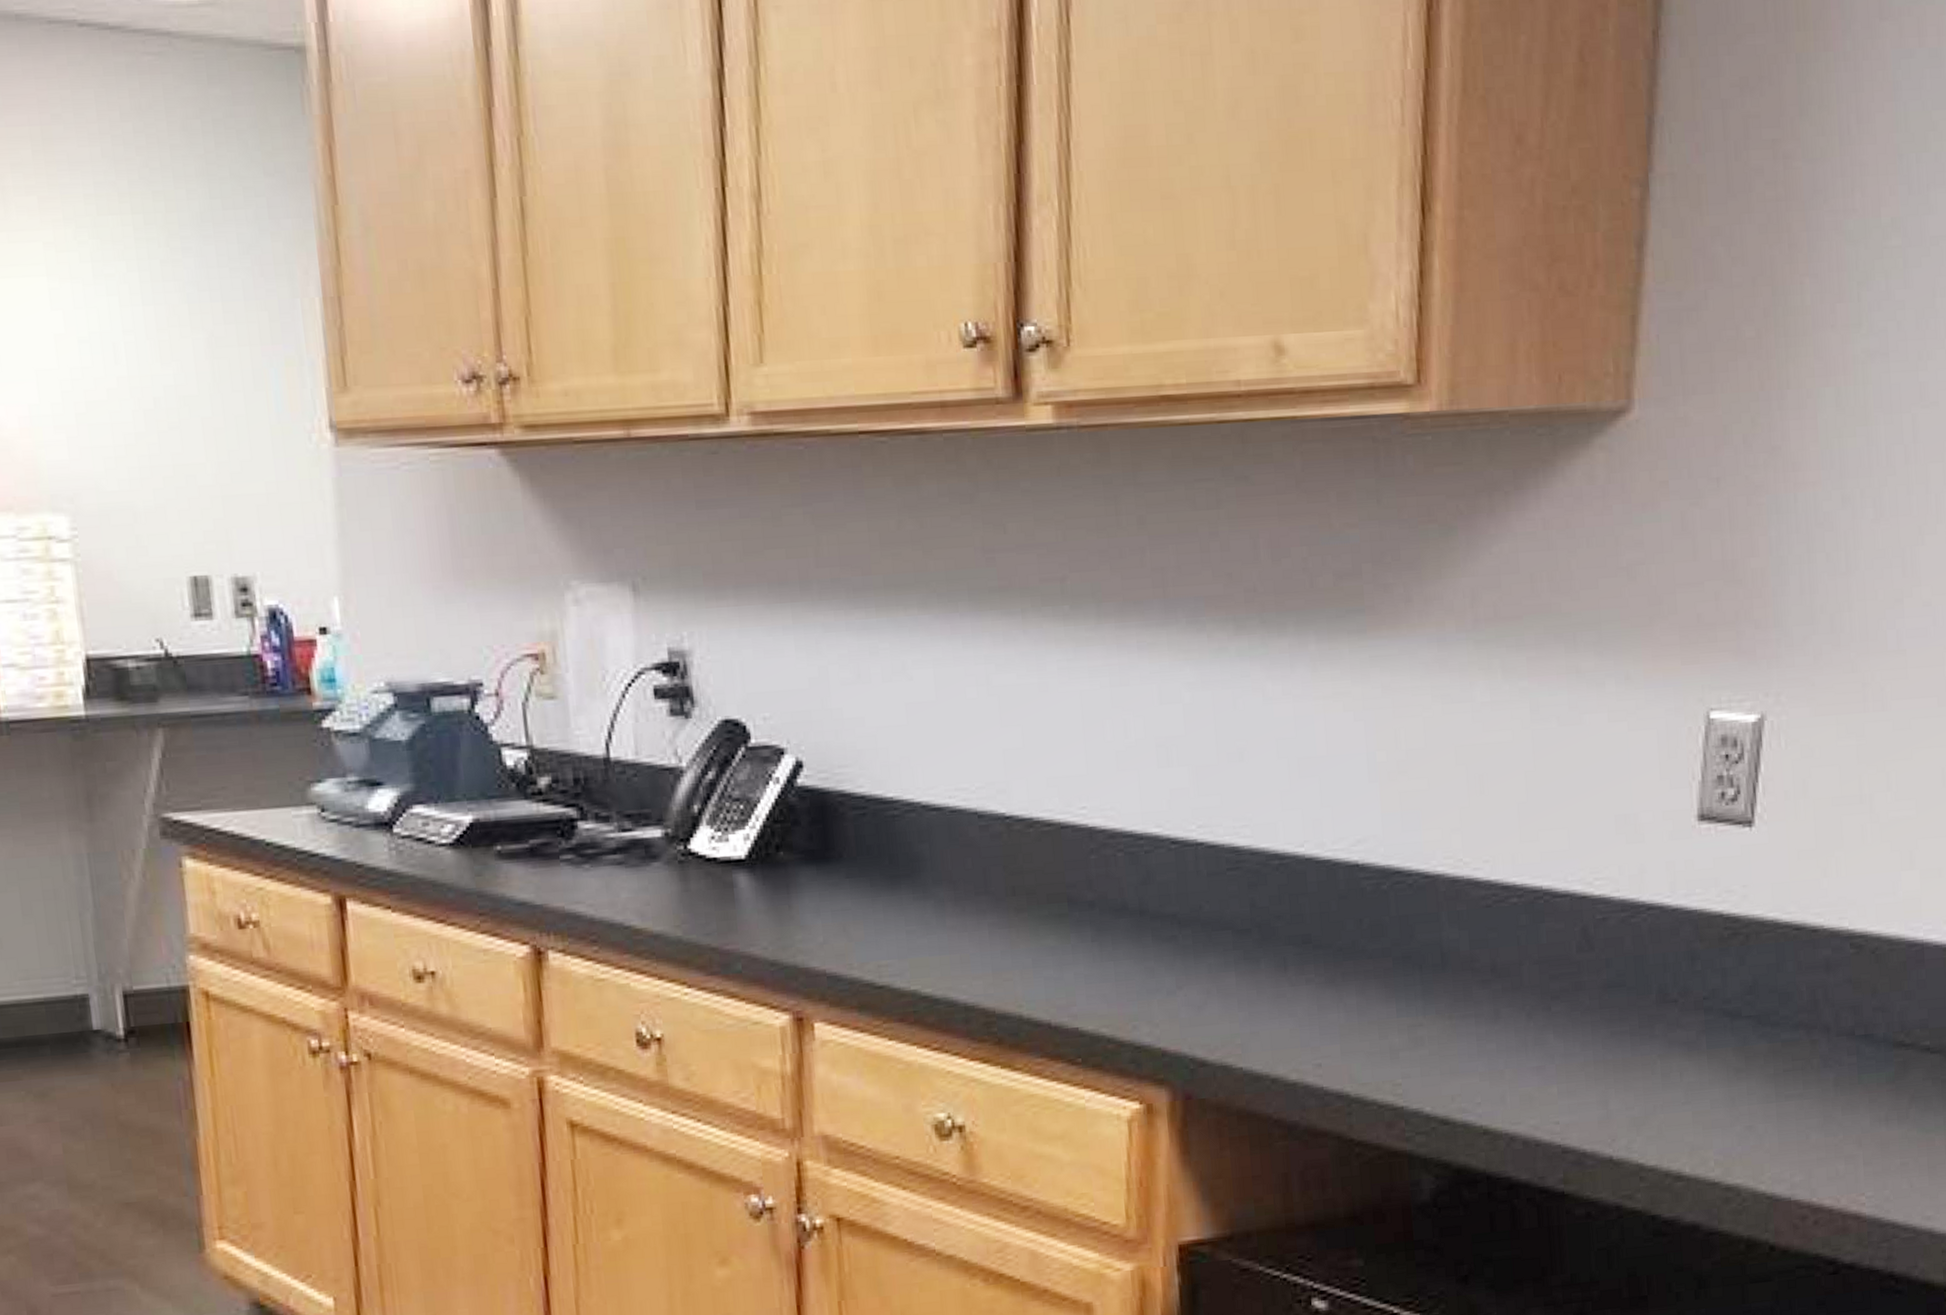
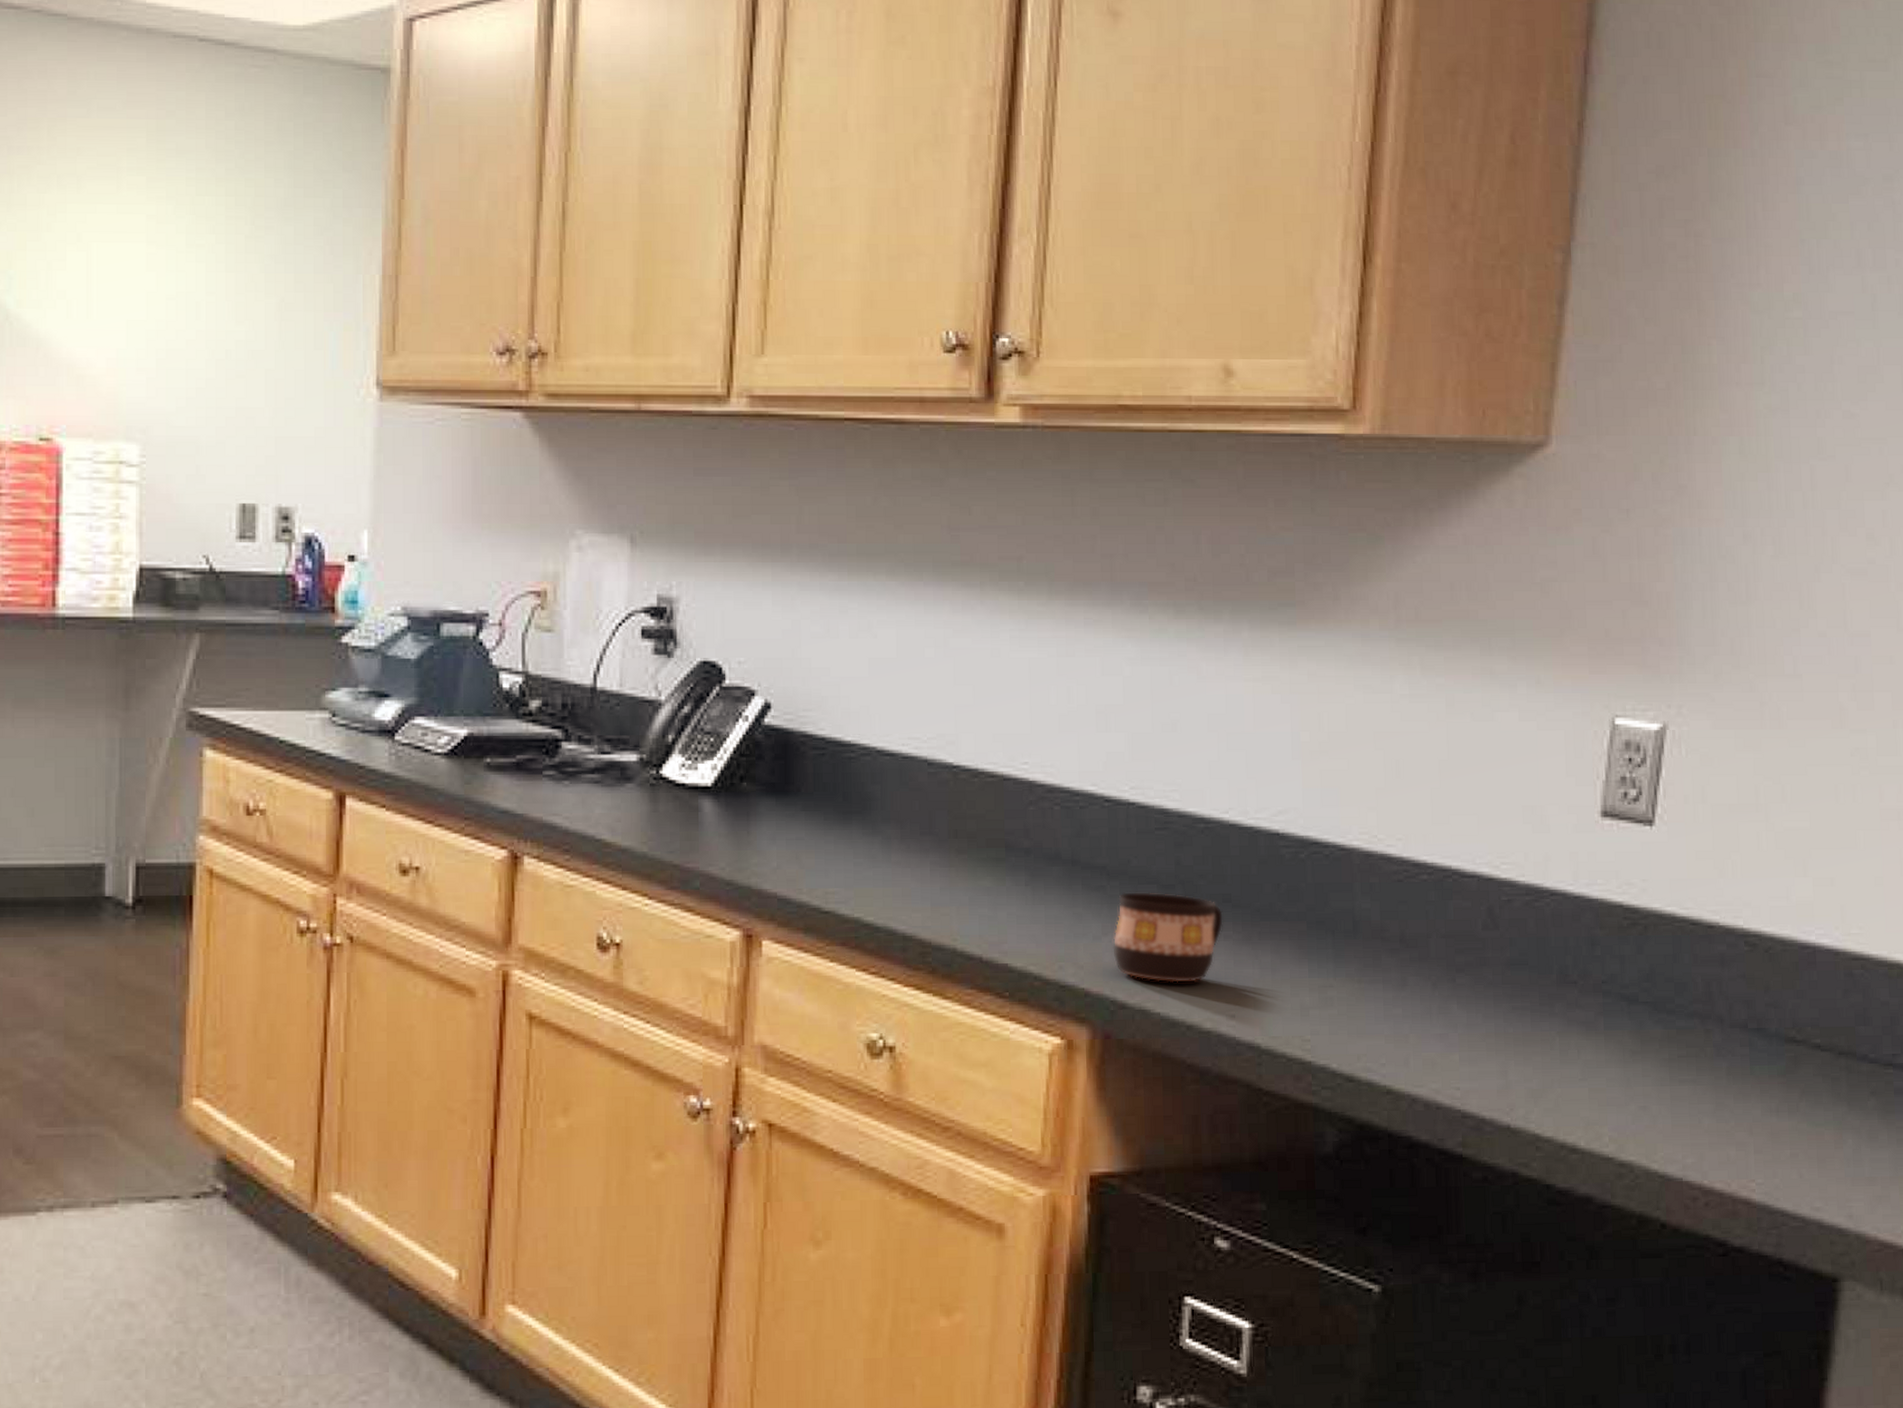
cup: none [1188,938,1304,1034] -> present [1112,892,1223,983]

